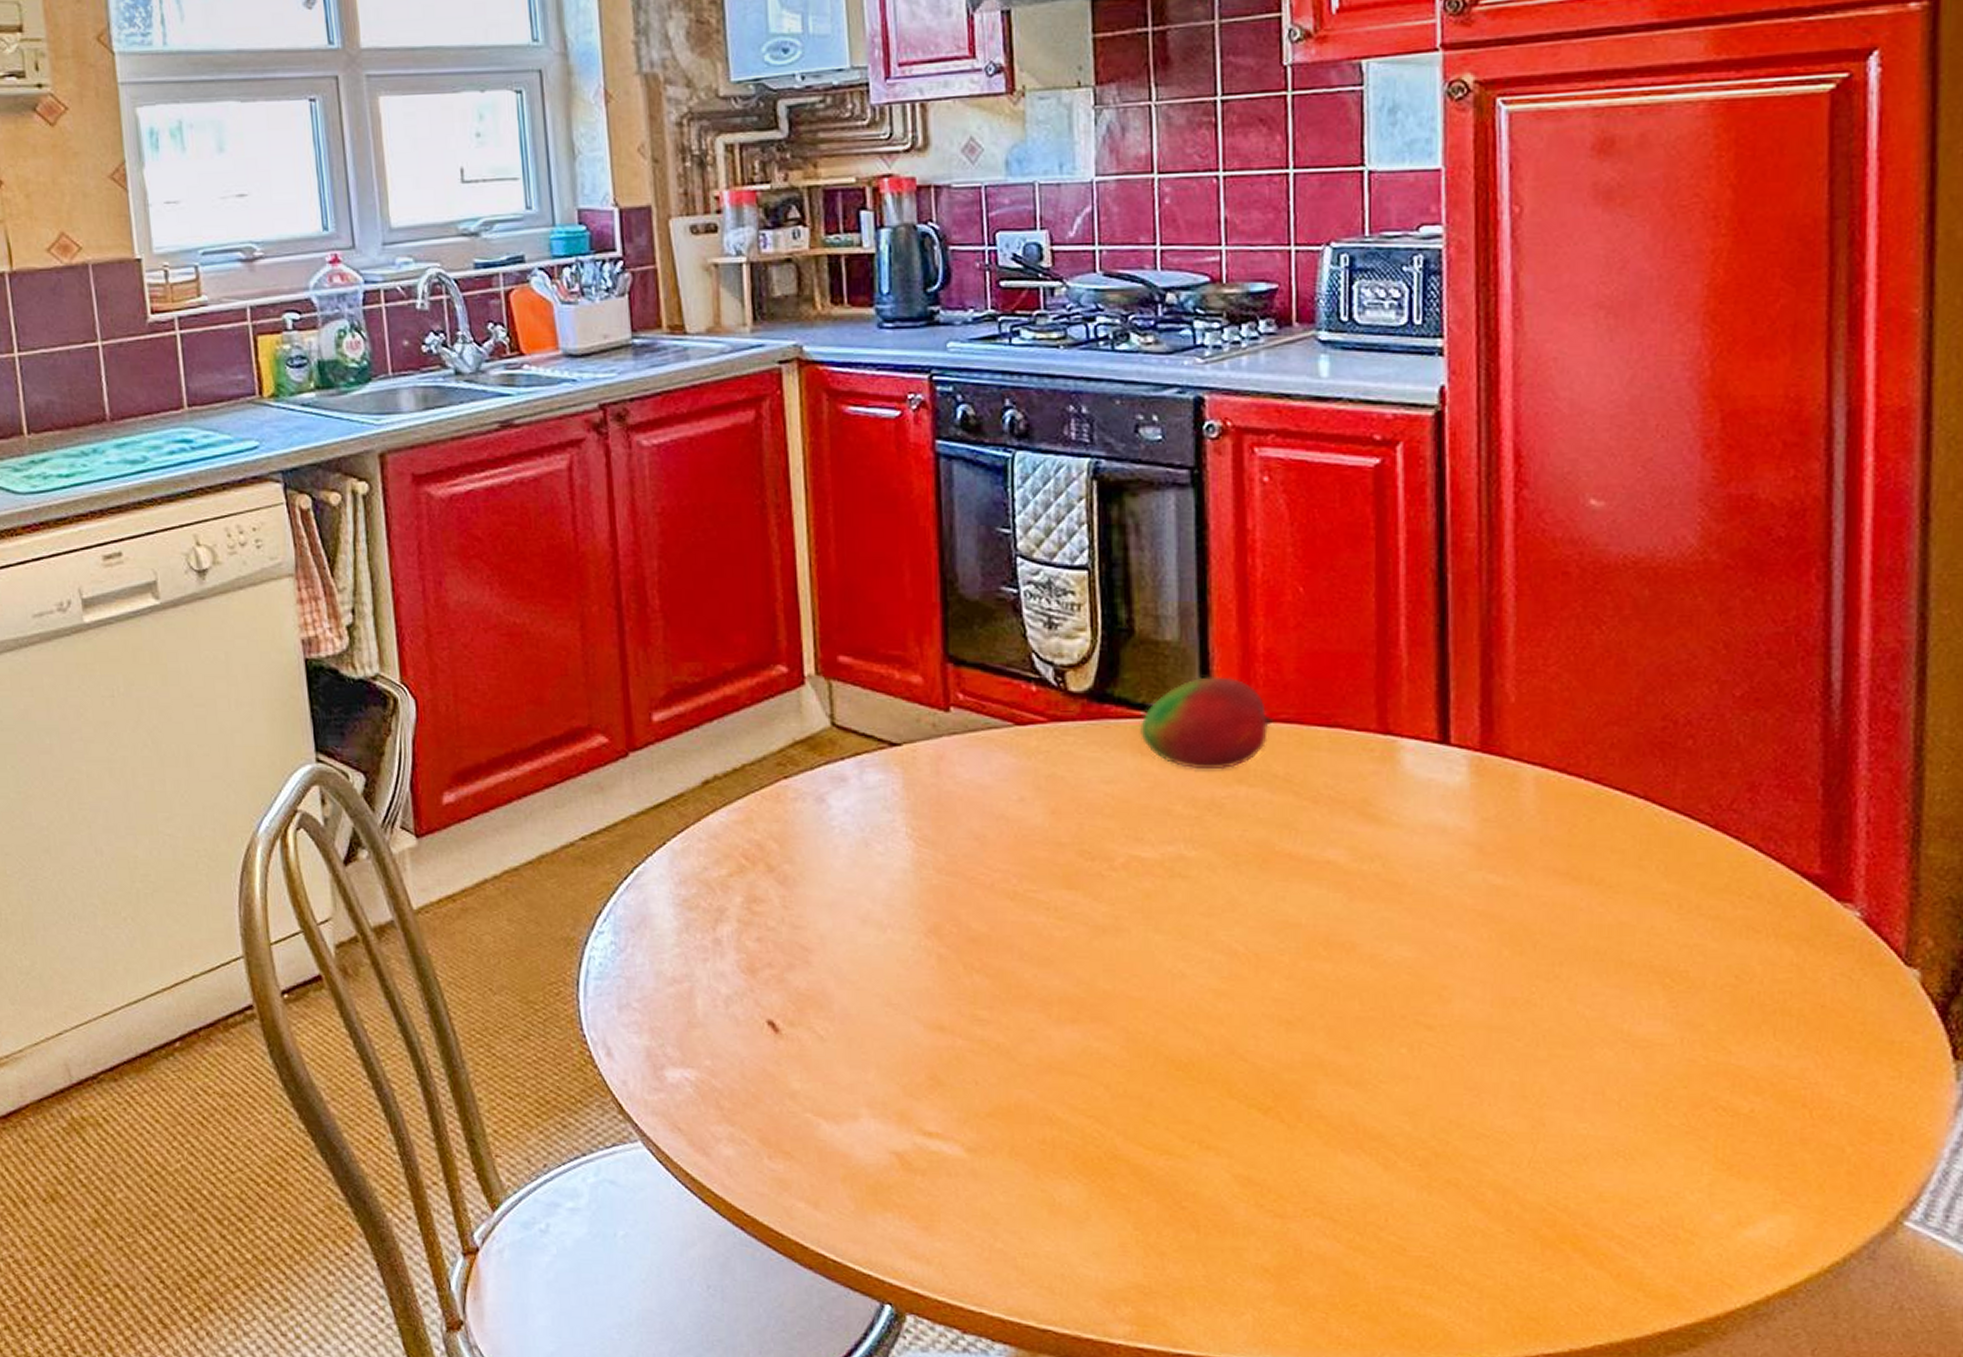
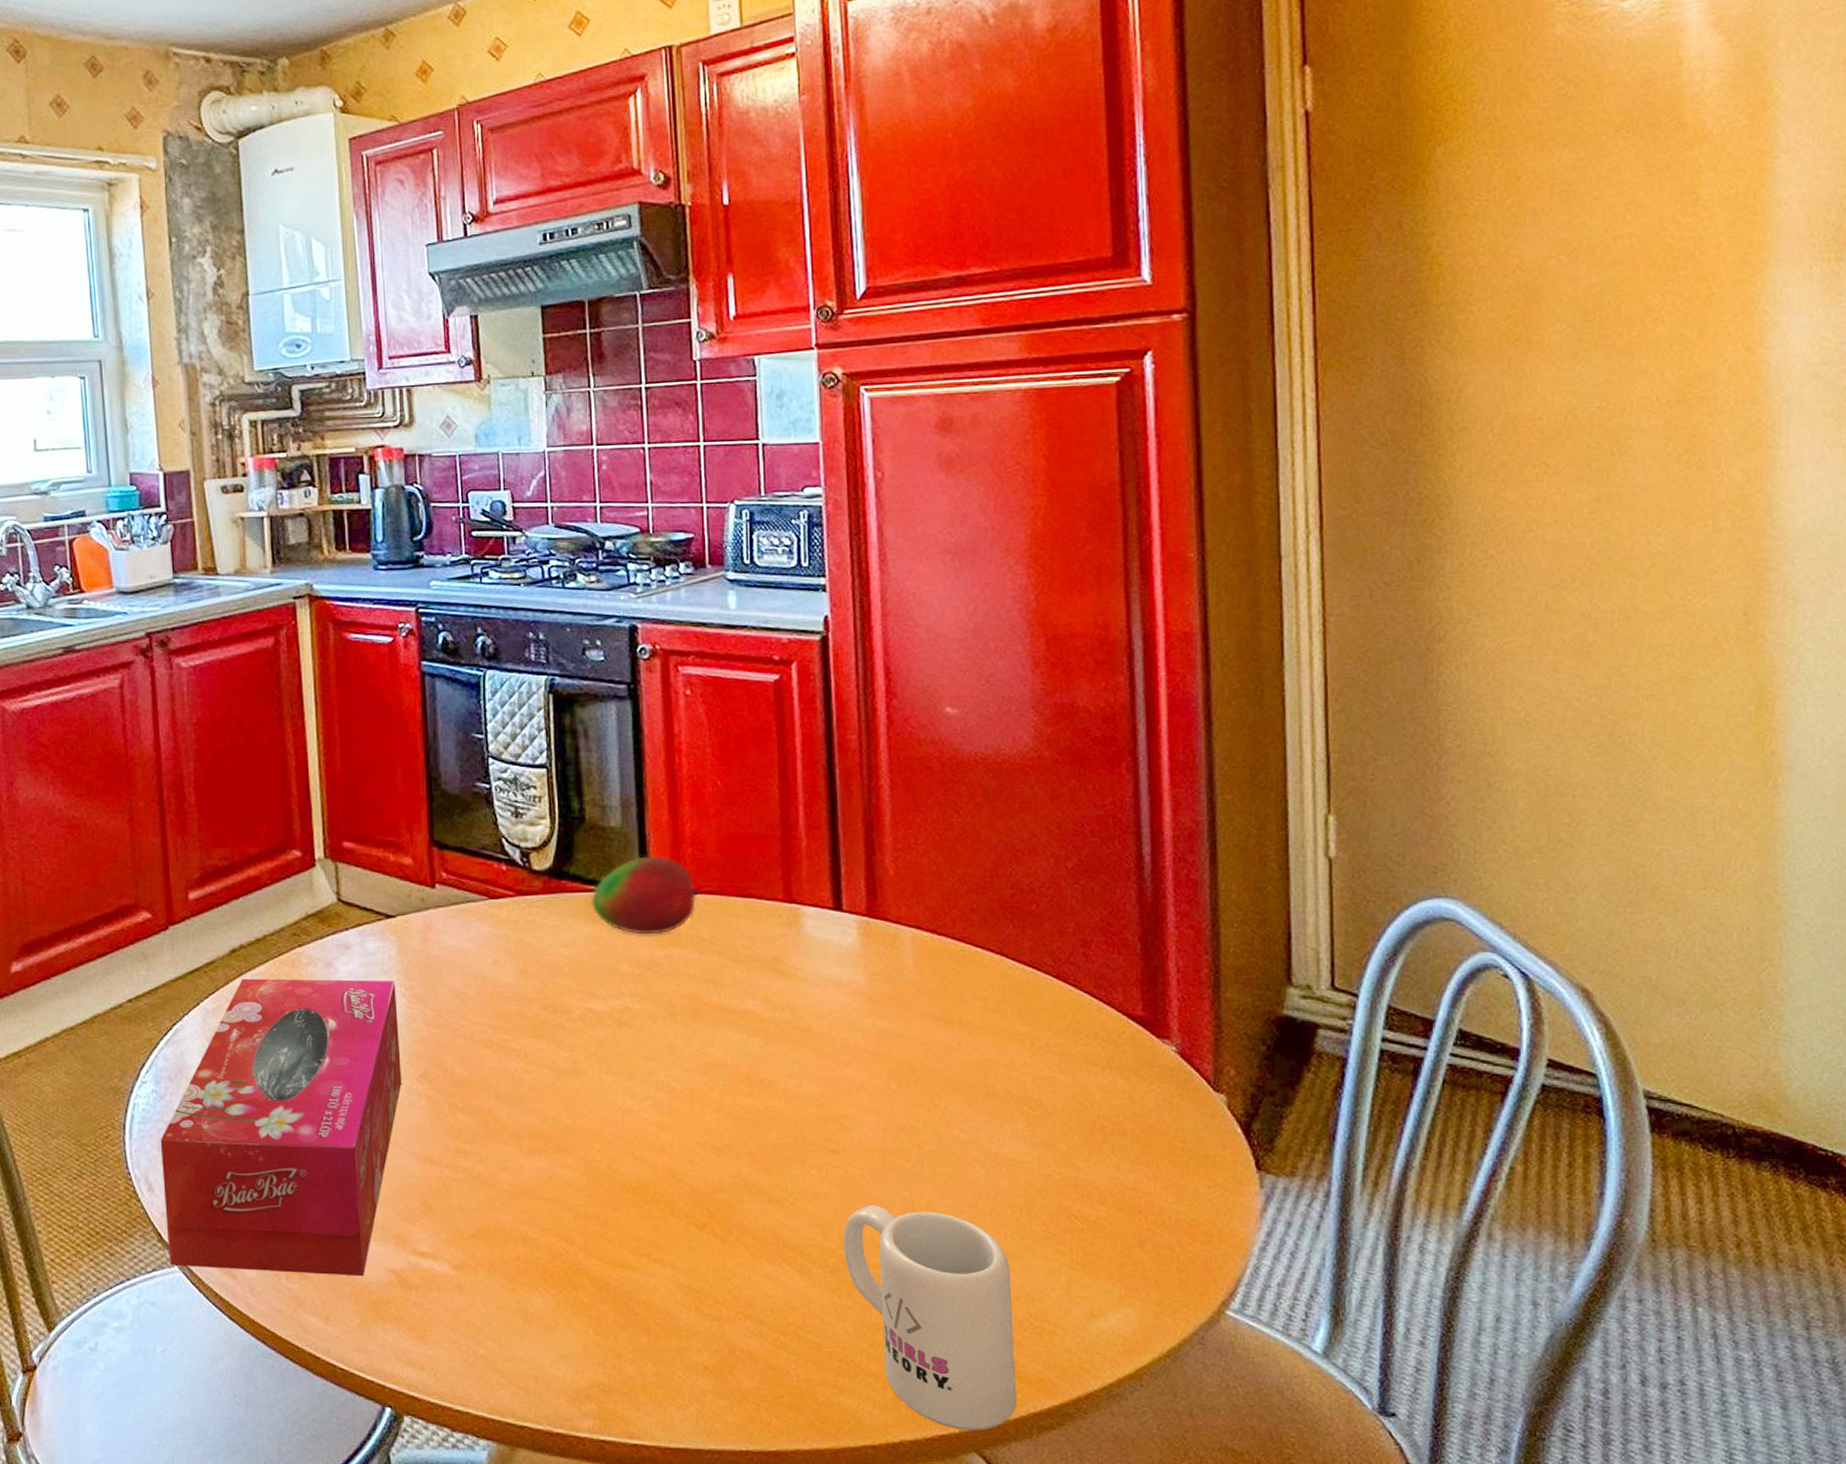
tissue box: none [620,814,907,1158] -> present [160,978,402,1277]
mug: none [1437,1089,1642,1350] -> present [843,1204,1017,1431]

